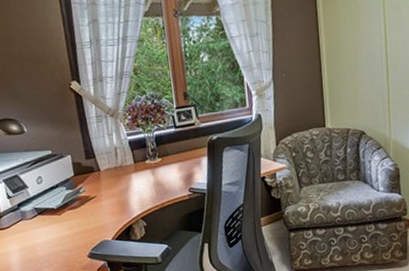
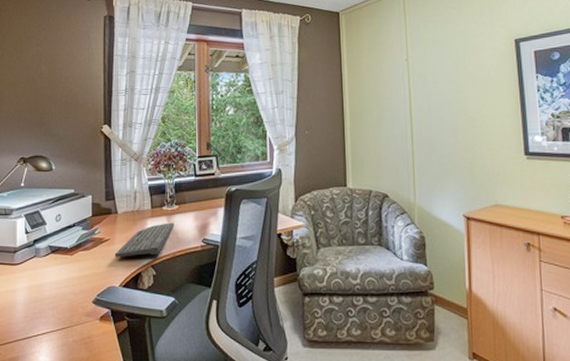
keyboard: none [103,175,160,213] -> present [114,222,174,257]

